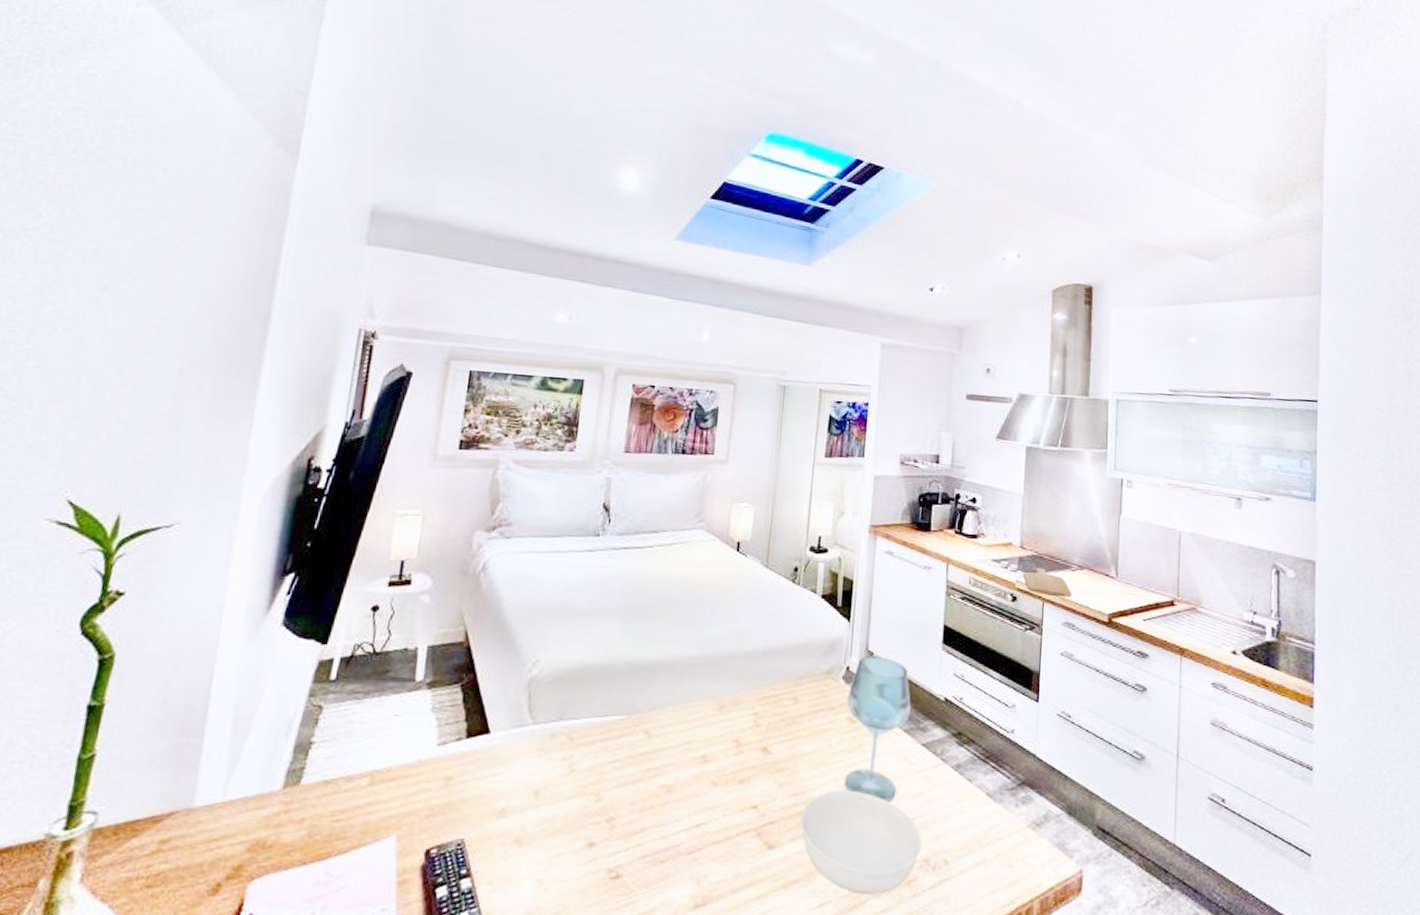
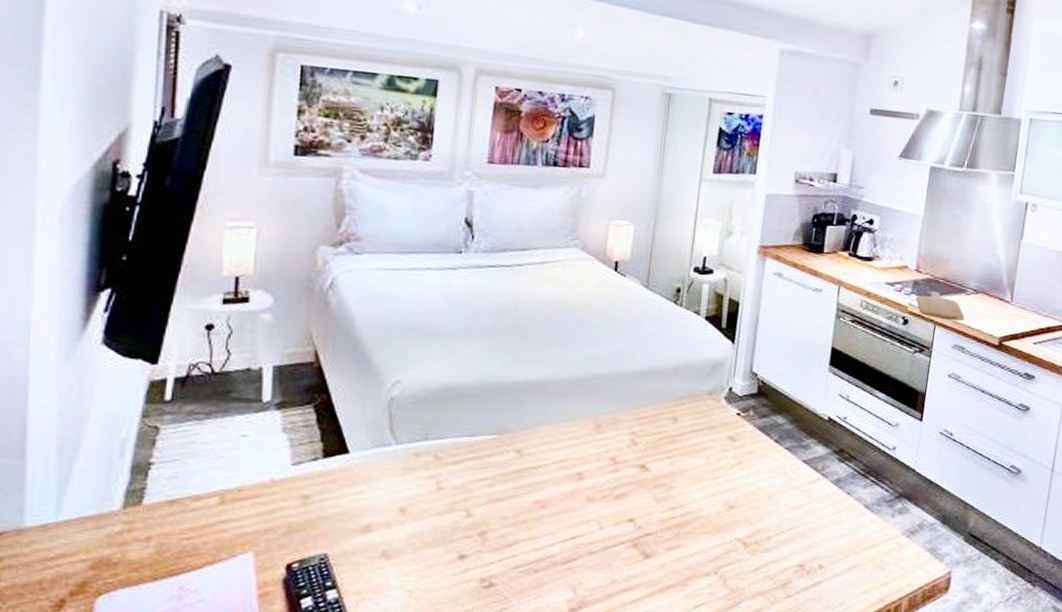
bowl: present [800,790,923,894] -> none [677,504,799,596]
wine glass: present [845,656,911,802] -> none [723,377,794,514]

